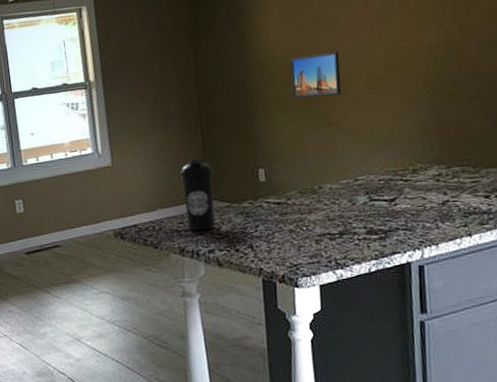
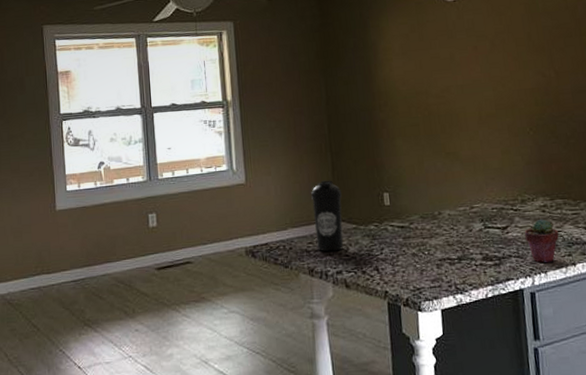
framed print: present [290,51,342,99] -> none [411,88,457,129]
potted succulent: none [414,188,454,235] -> present [524,218,559,263]

